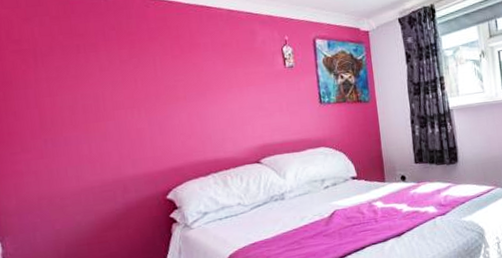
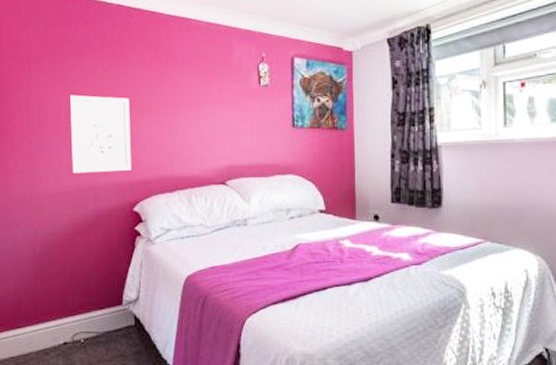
wall art: none [86,87,161,168] -> present [70,95,131,173]

